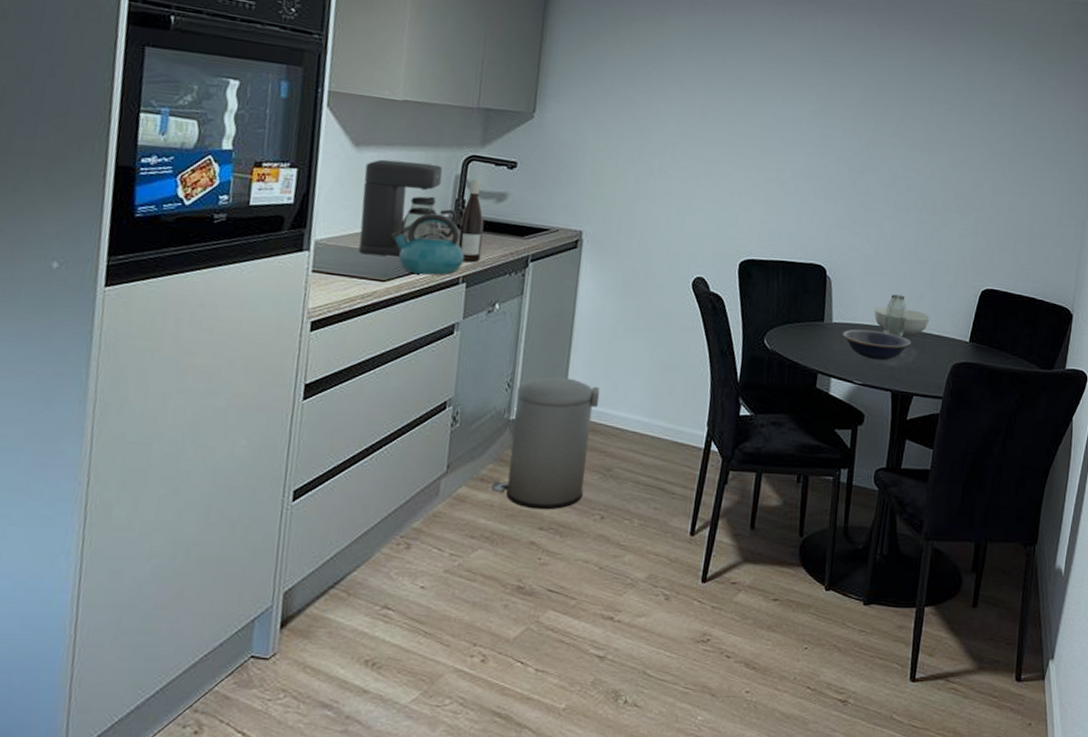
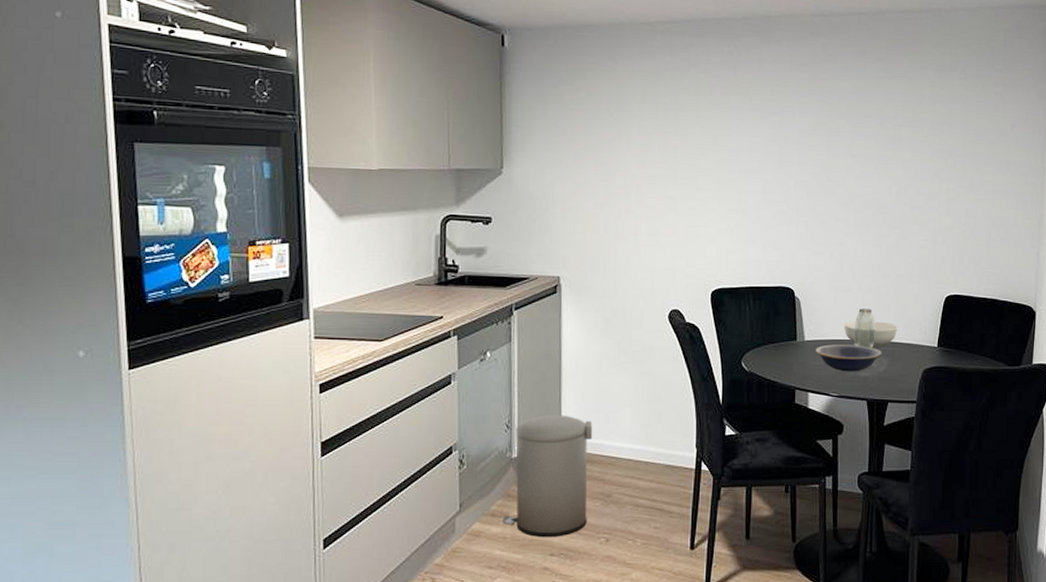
coffee maker: present [358,159,458,257] -> none [351,226,442,318]
kettle: present [391,213,464,276] -> none [383,273,452,332]
bottle: present [458,179,484,263] -> none [445,238,468,316]

